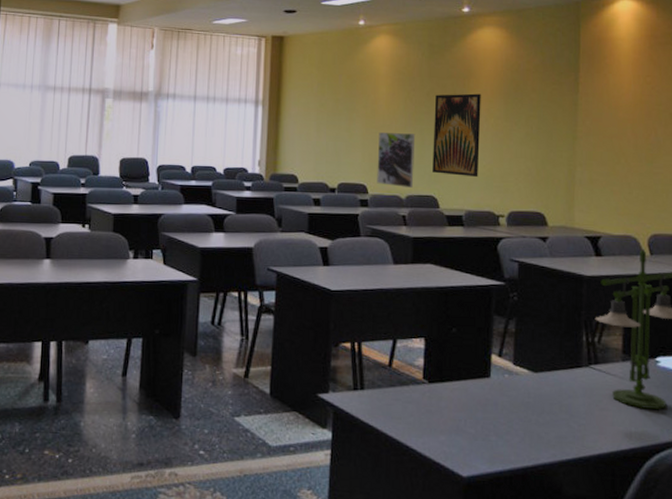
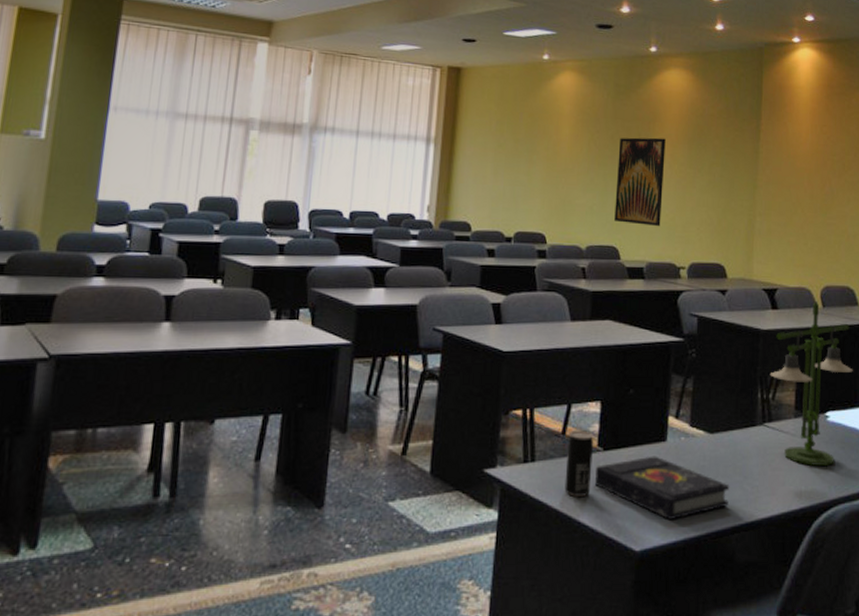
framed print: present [377,132,416,188] -> none [556,177,598,237]
beverage can: none [393,363,418,424] -> present [564,430,593,497]
book: none [421,390,556,451] -> present [594,456,730,521]

